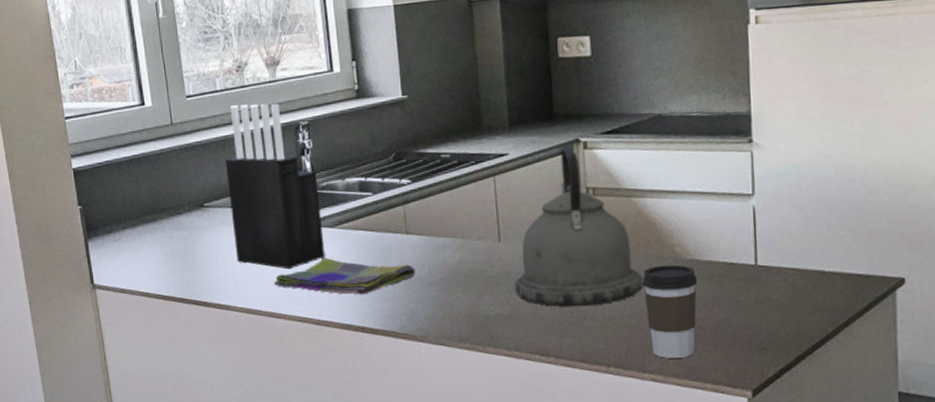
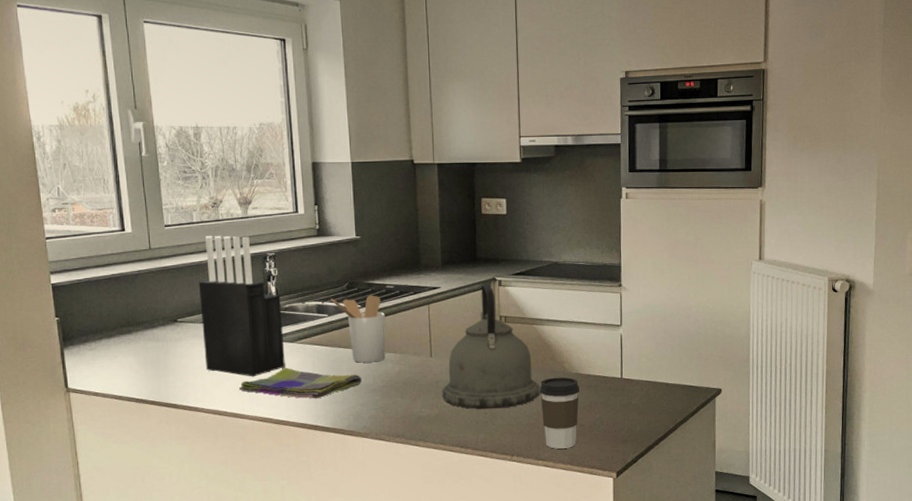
utensil holder: none [375,167,443,251] -> present [330,295,386,363]

